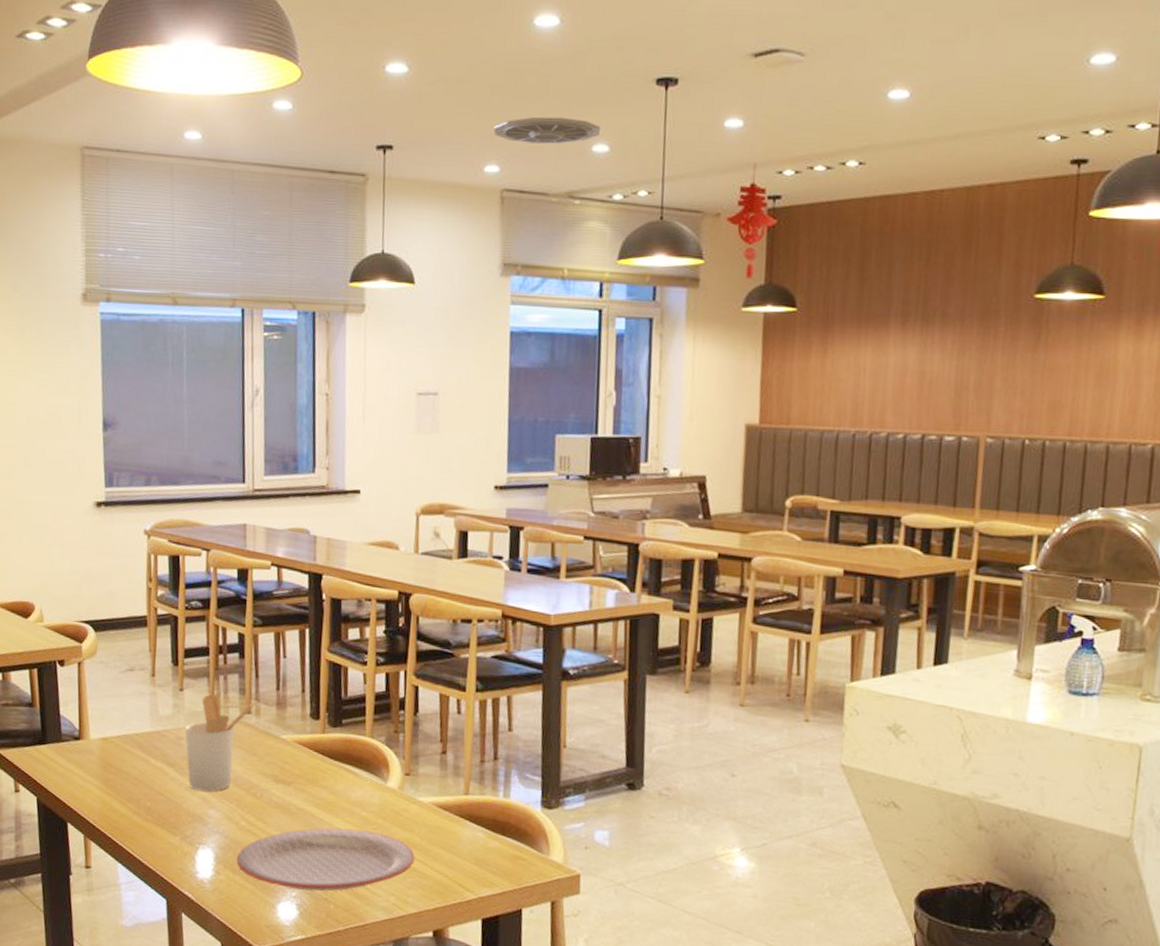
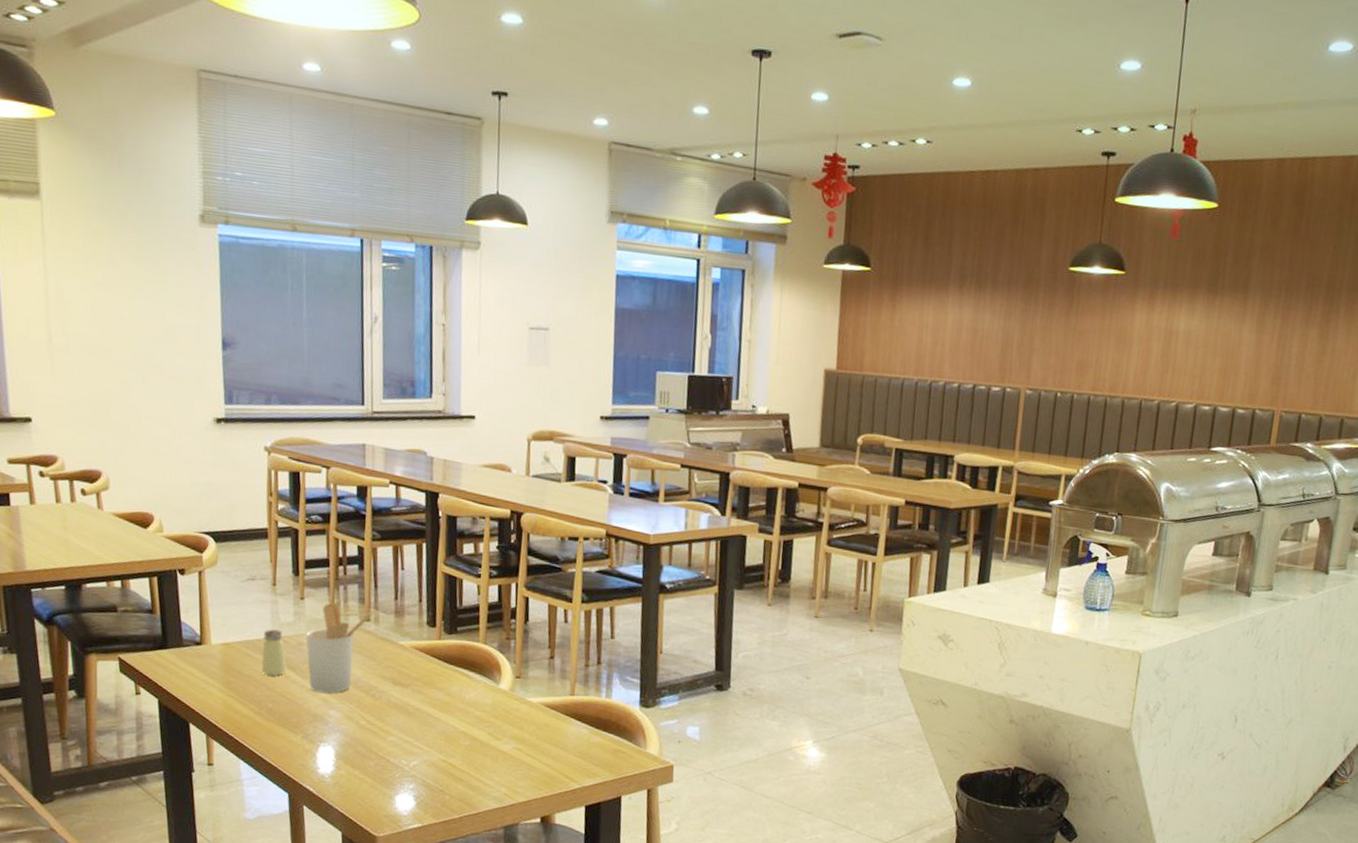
saltshaker: none [139,723,165,772] -> present [261,629,287,676]
plate: present [237,828,415,892] -> none [357,726,525,784]
ceiling vent: present [493,116,601,144] -> none [603,76,702,104]

